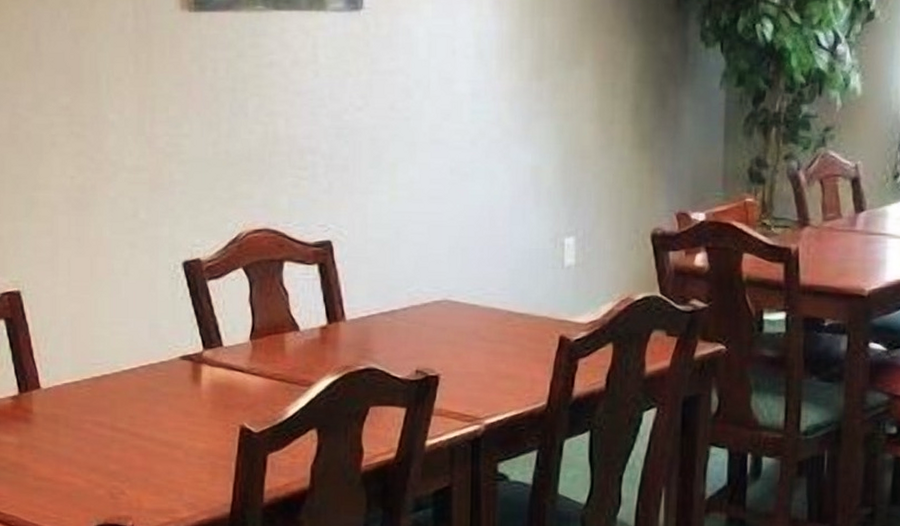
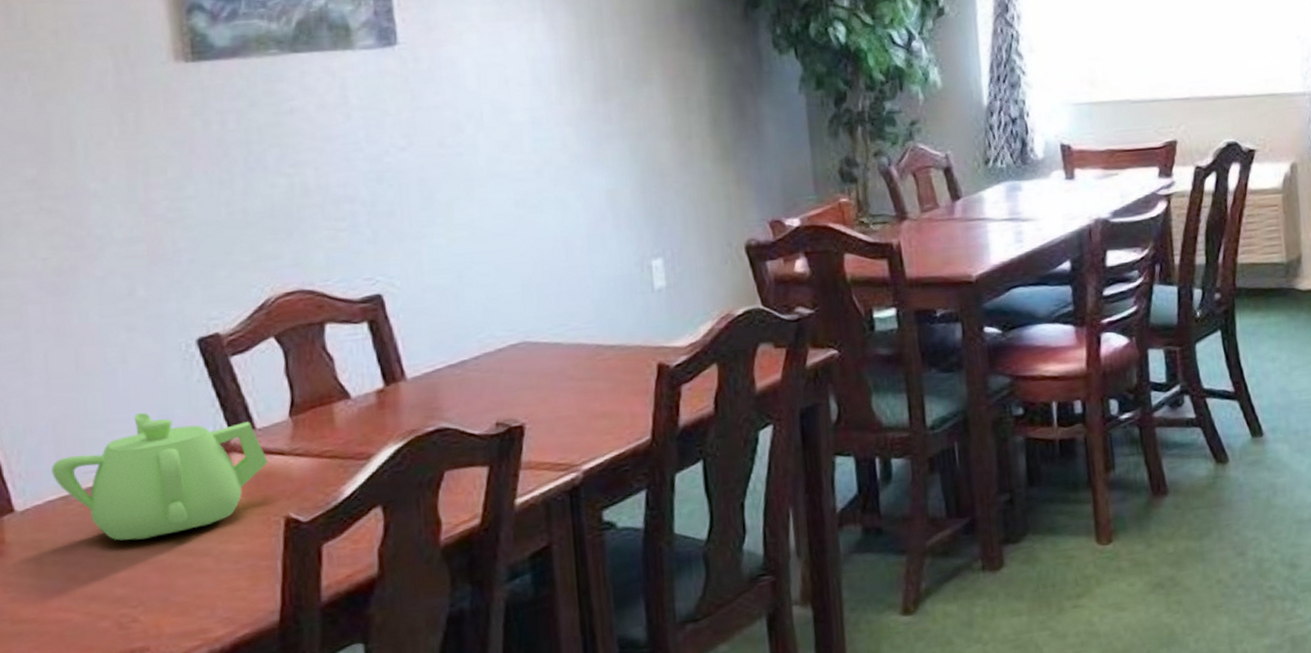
teapot: none [69,319,231,427] -> present [51,412,269,541]

